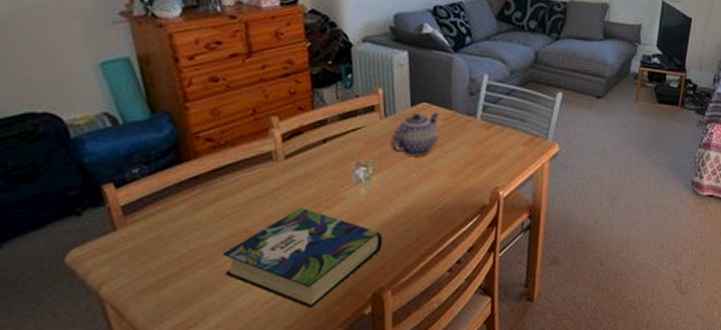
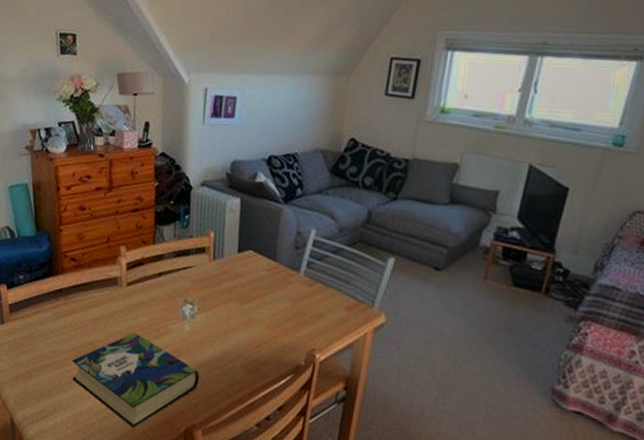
teapot: present [390,112,439,156] -> none [215,259,264,303]

